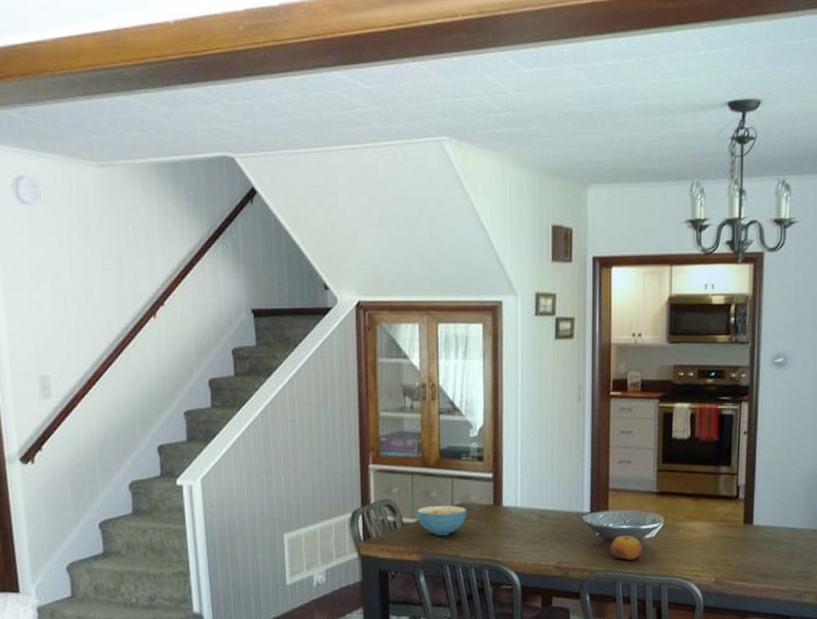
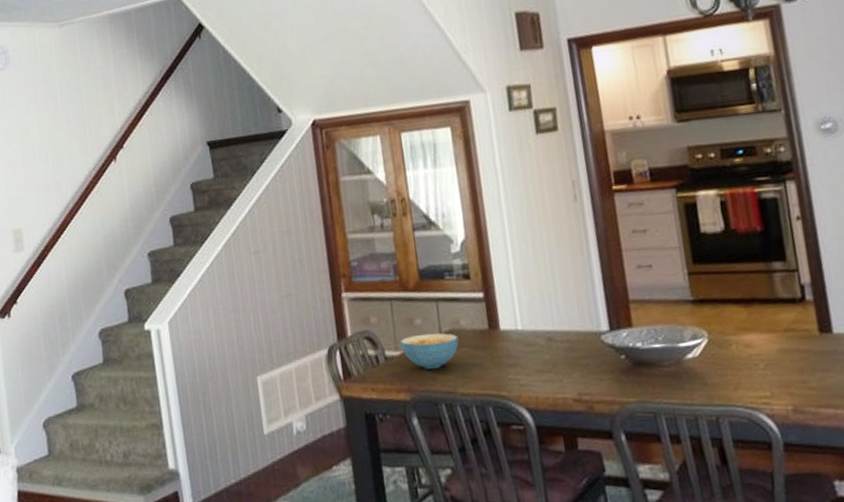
fruit: present [610,535,642,560] -> none [642,356,686,387]

